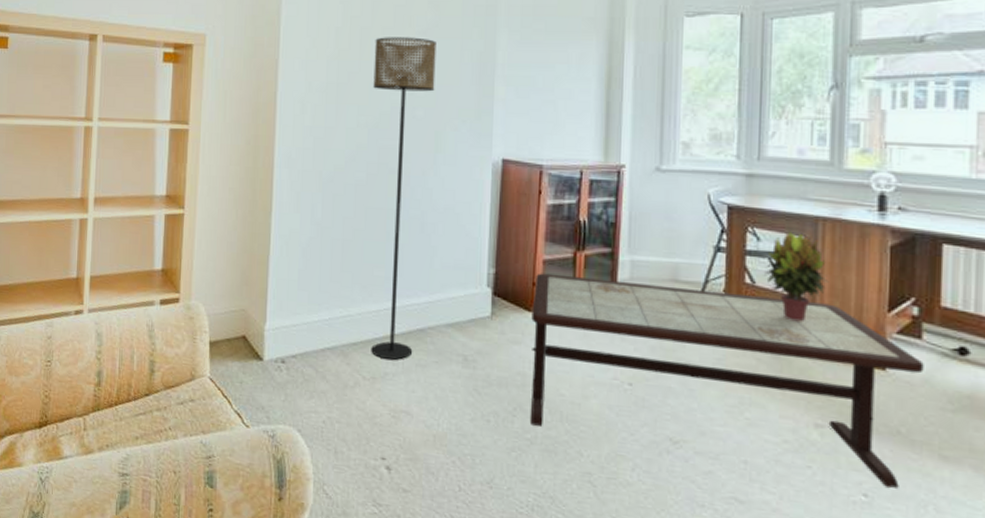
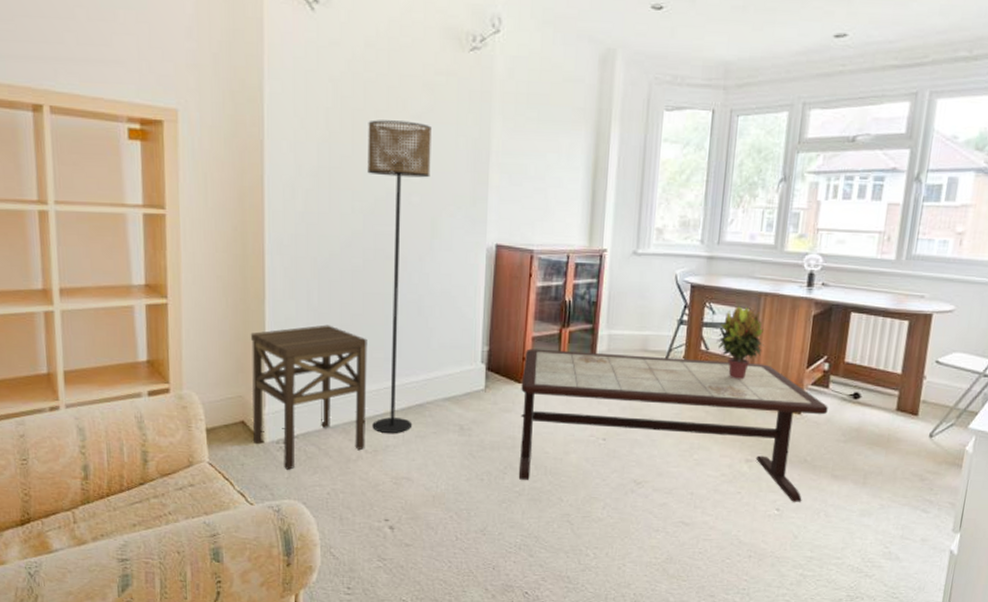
side table: none [253,239,369,392] -> present [250,324,368,470]

